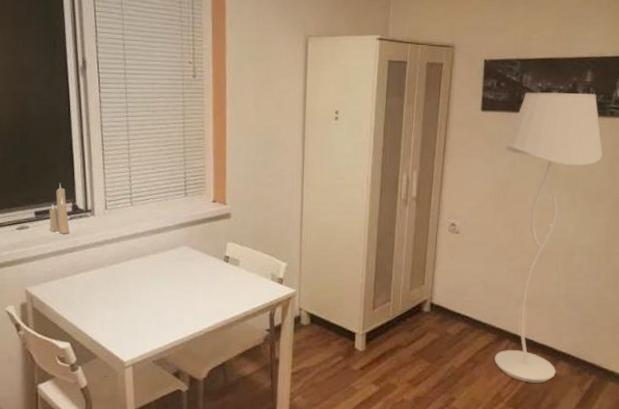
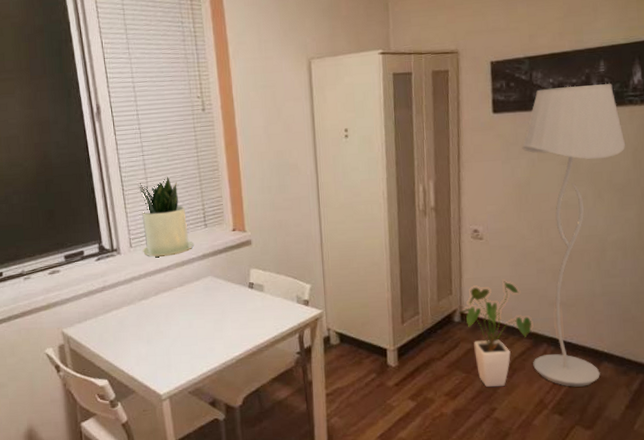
candle: present [49,183,70,234] -> none [77,226,98,275]
planter: none [117,141,172,222] -> present [138,177,194,257]
house plant: none [429,276,498,378] -> present [459,281,533,388]

